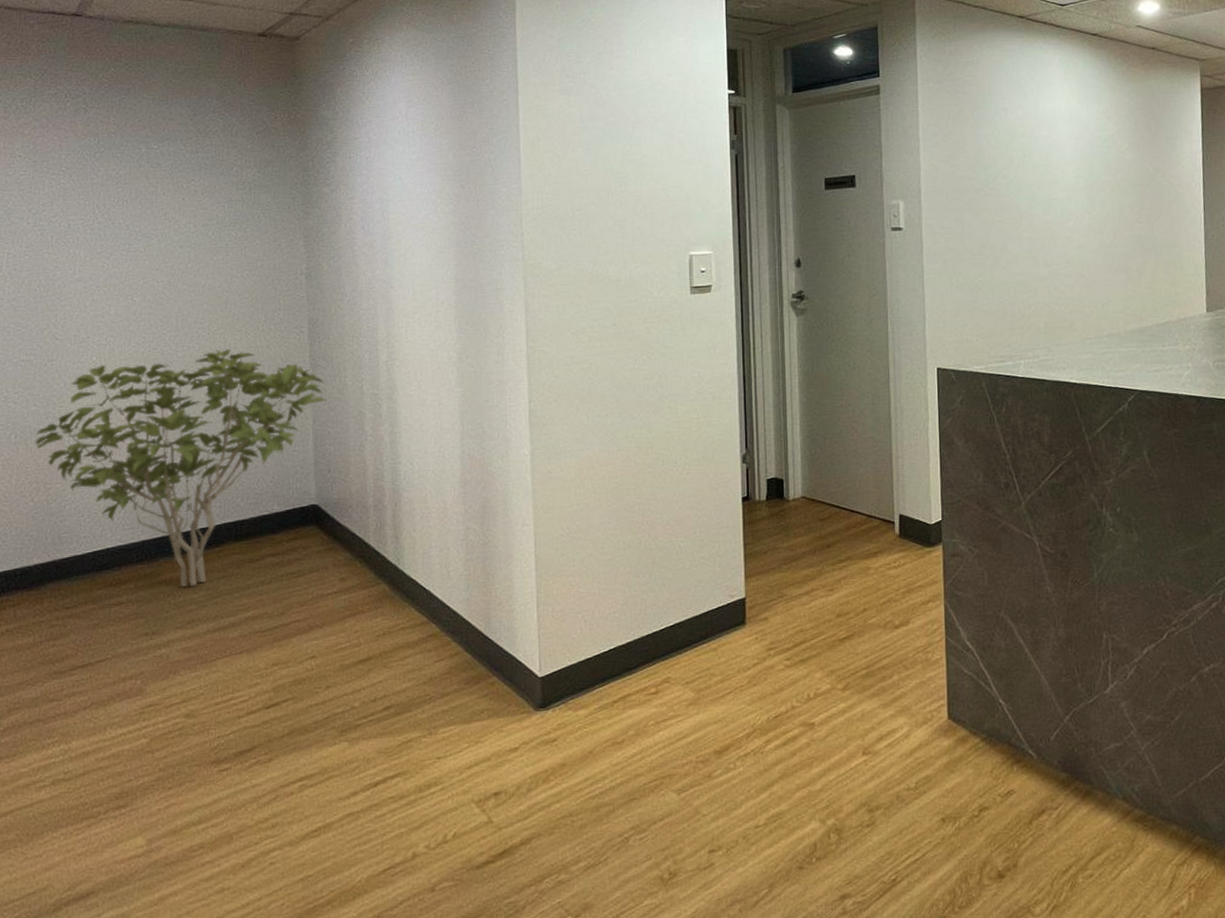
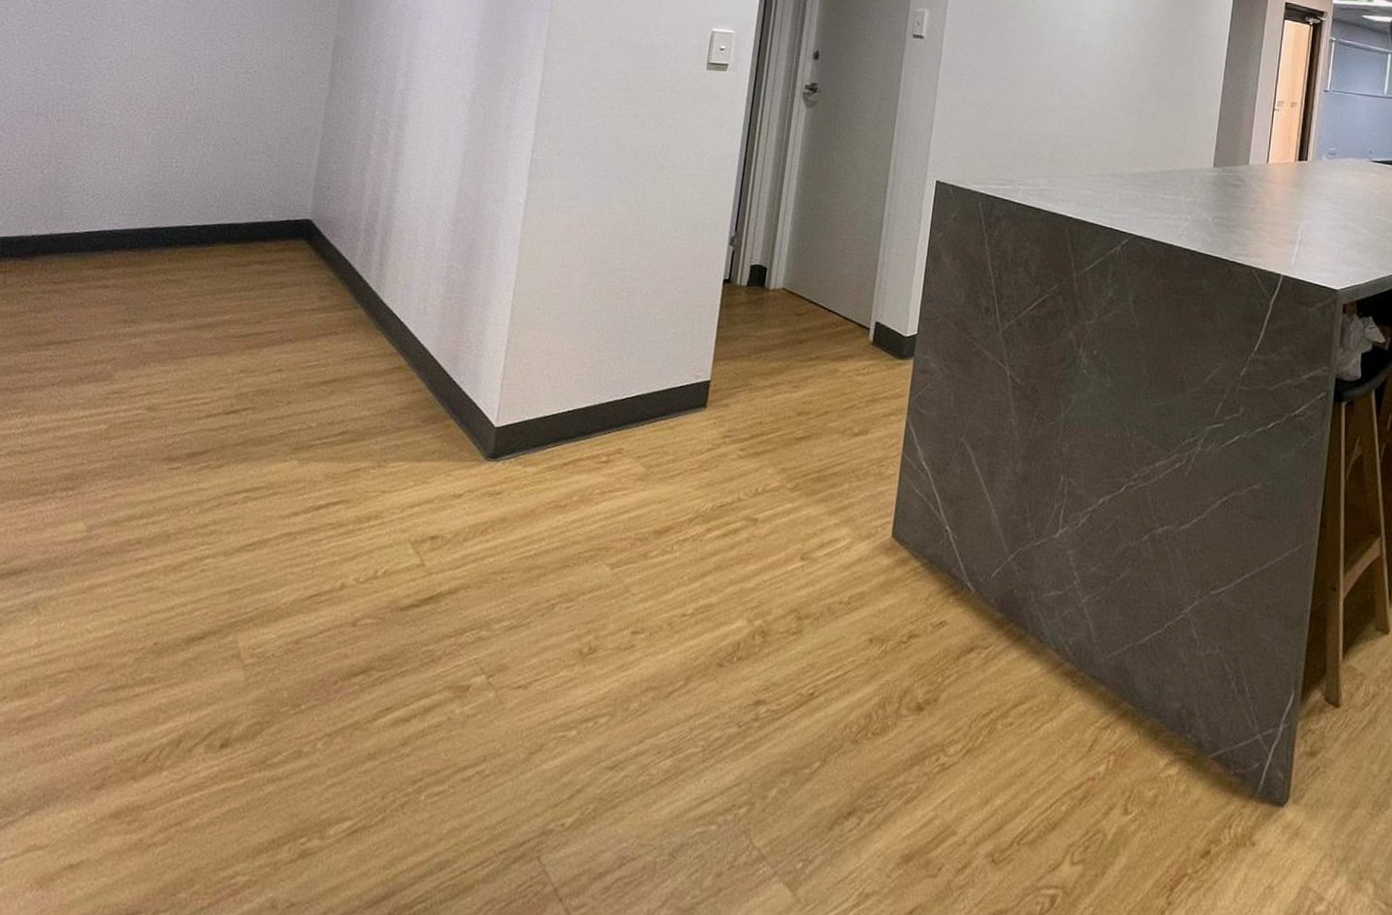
shrub: present [35,349,326,587] -> none [55,51,339,281]

